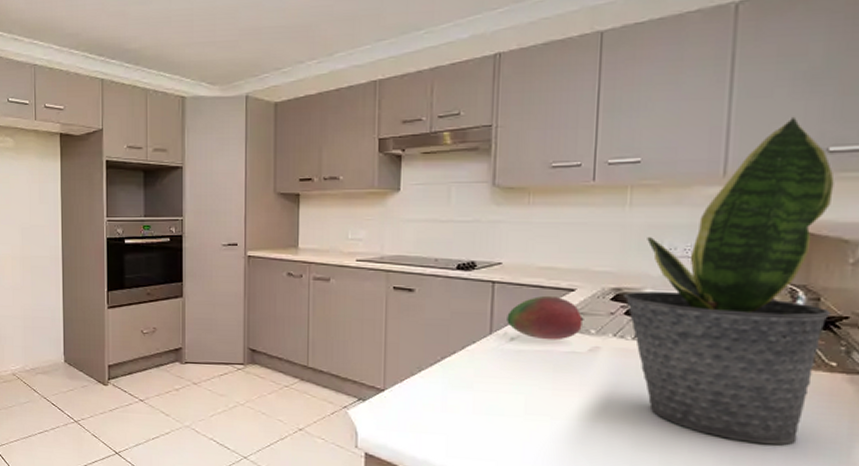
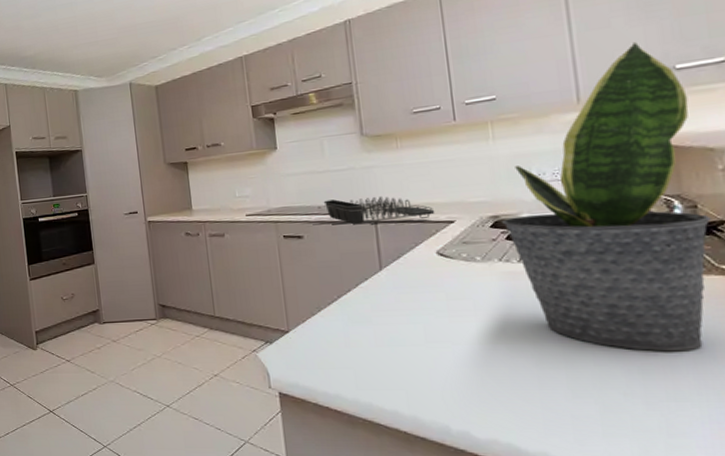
dish rack: none [441,253,557,285] -> present [323,195,435,225]
fruit: present [507,295,584,341] -> none [393,229,468,271]

